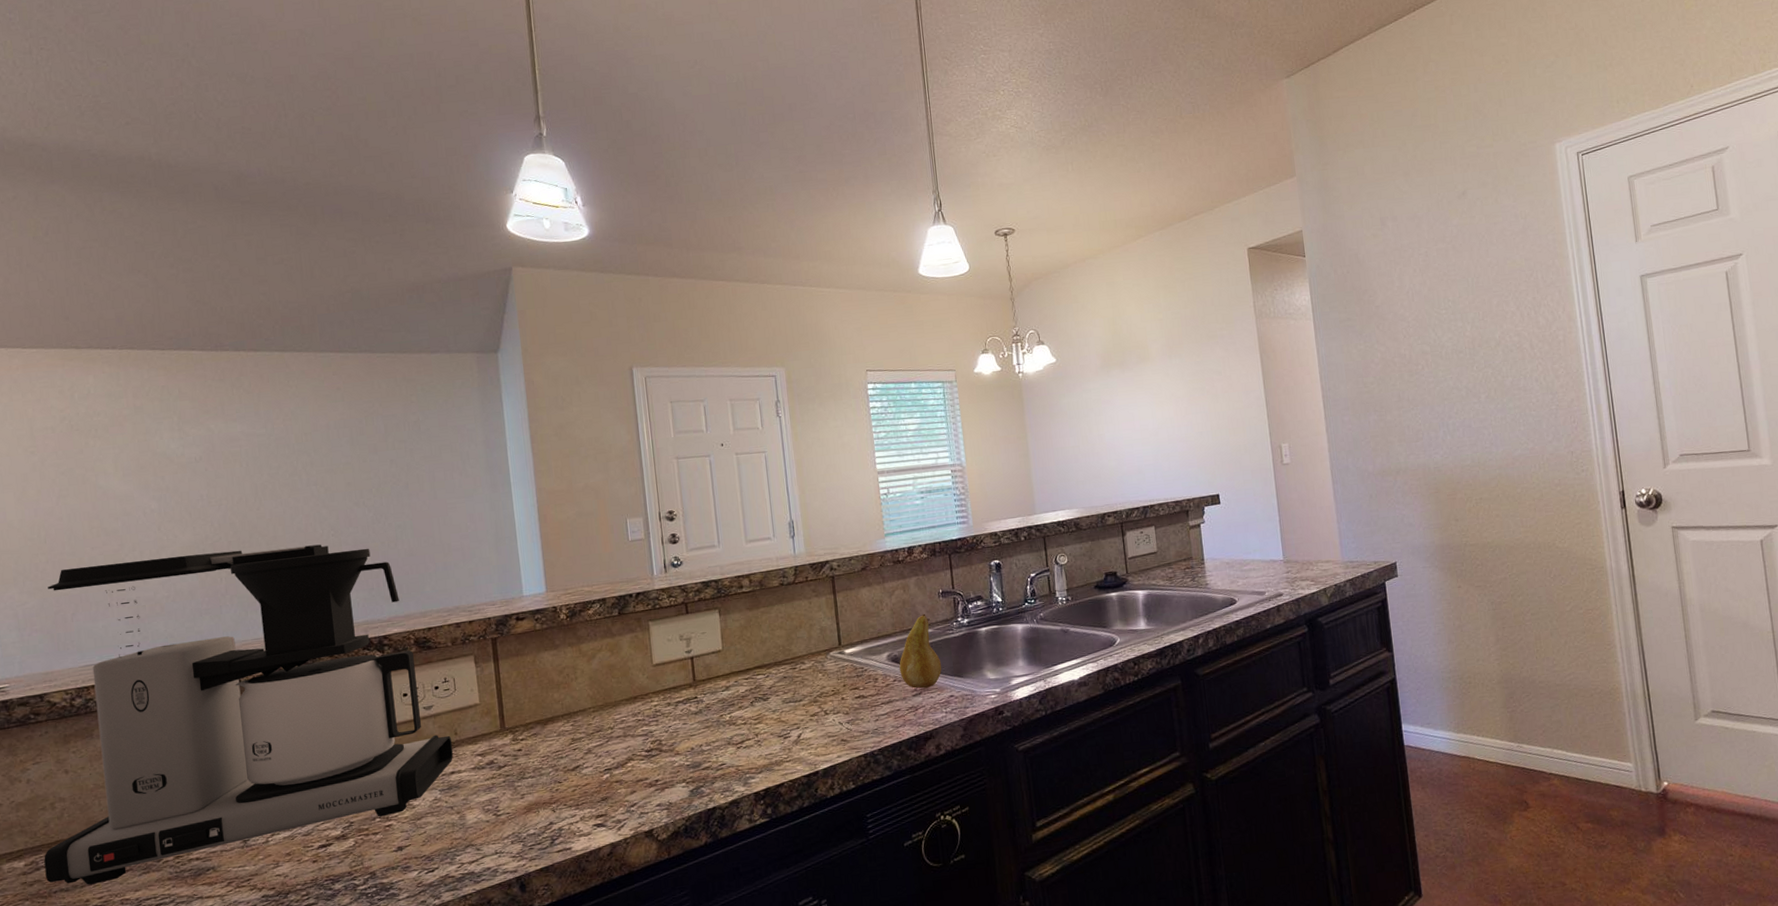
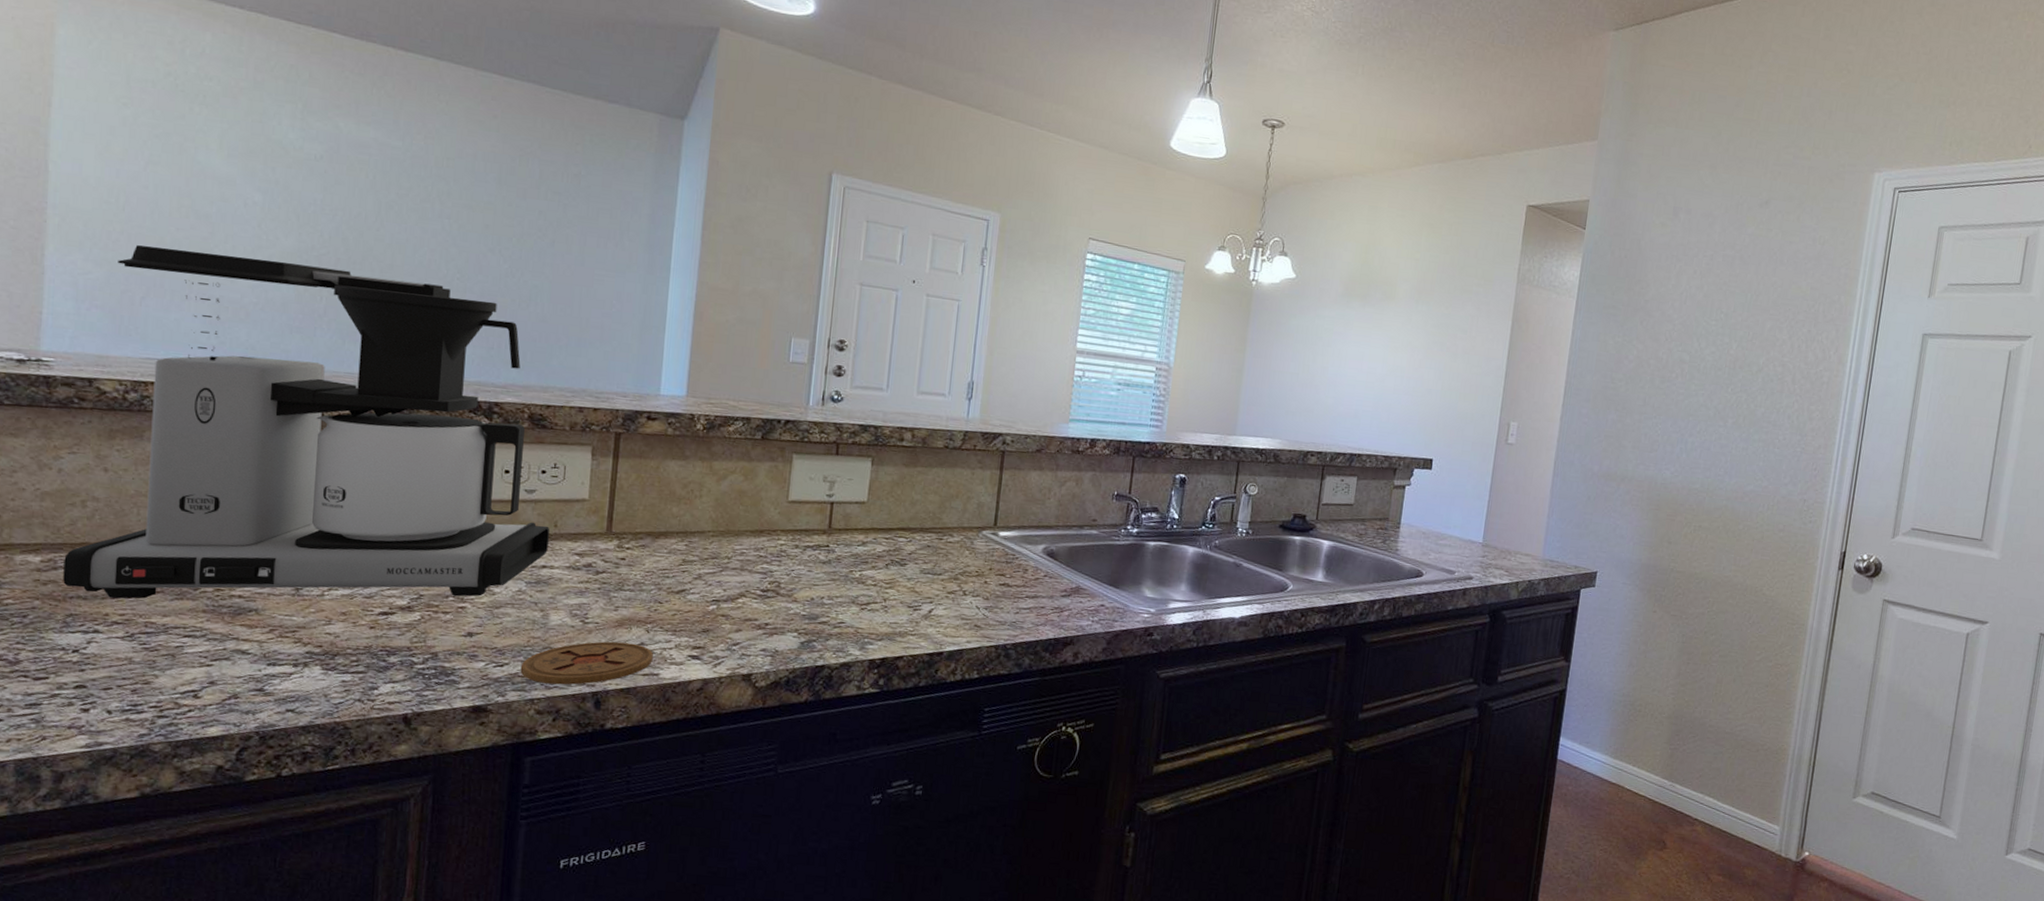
coaster: none [449,824,563,879] -> present [520,641,653,685]
fruit: present [899,613,942,689] -> none [1053,512,1100,592]

